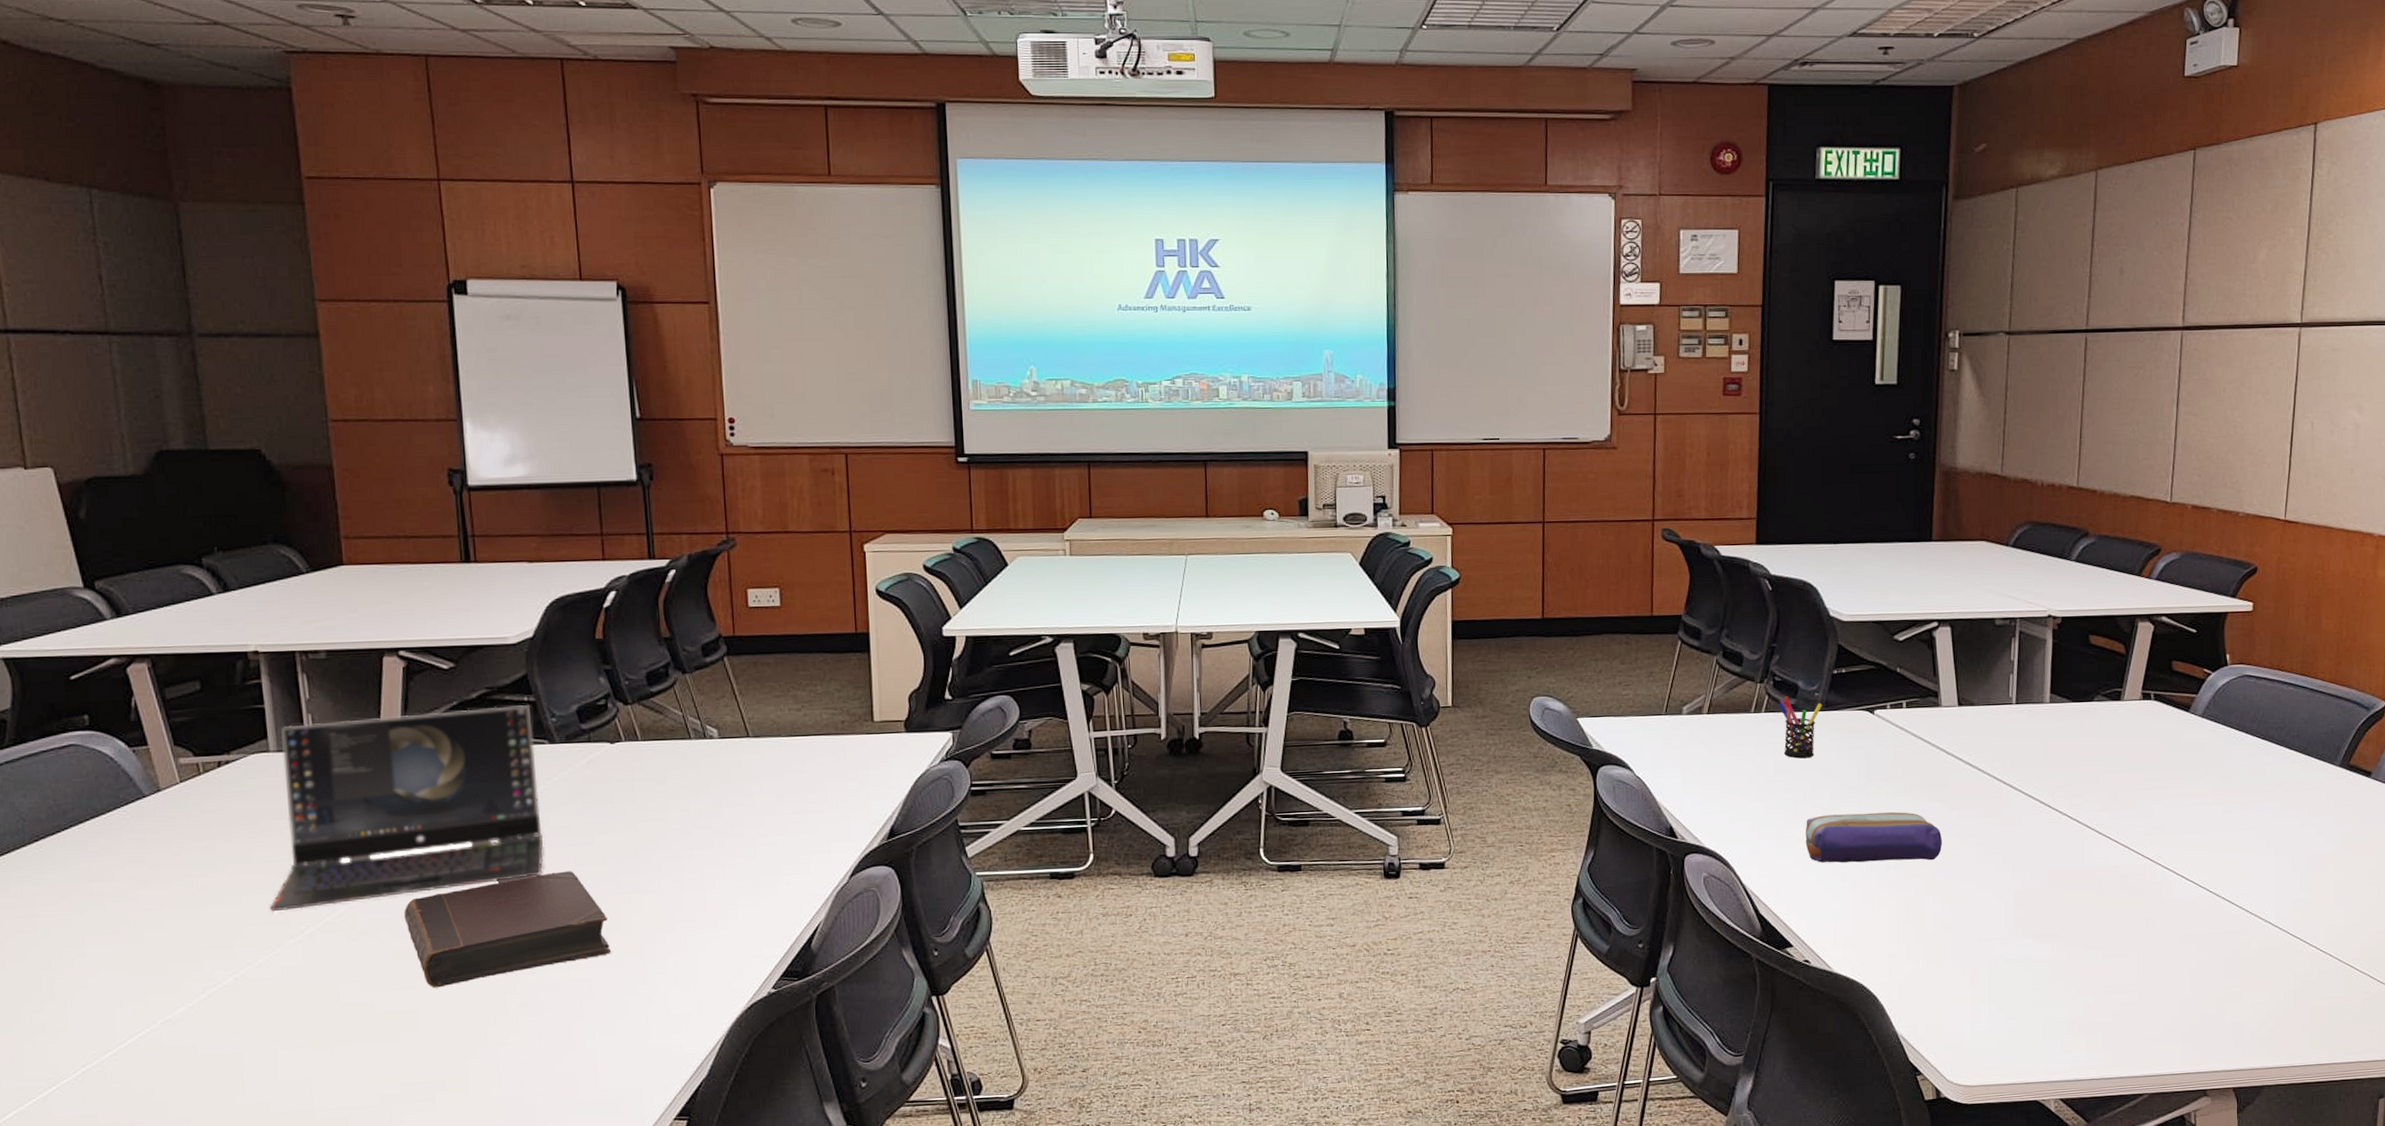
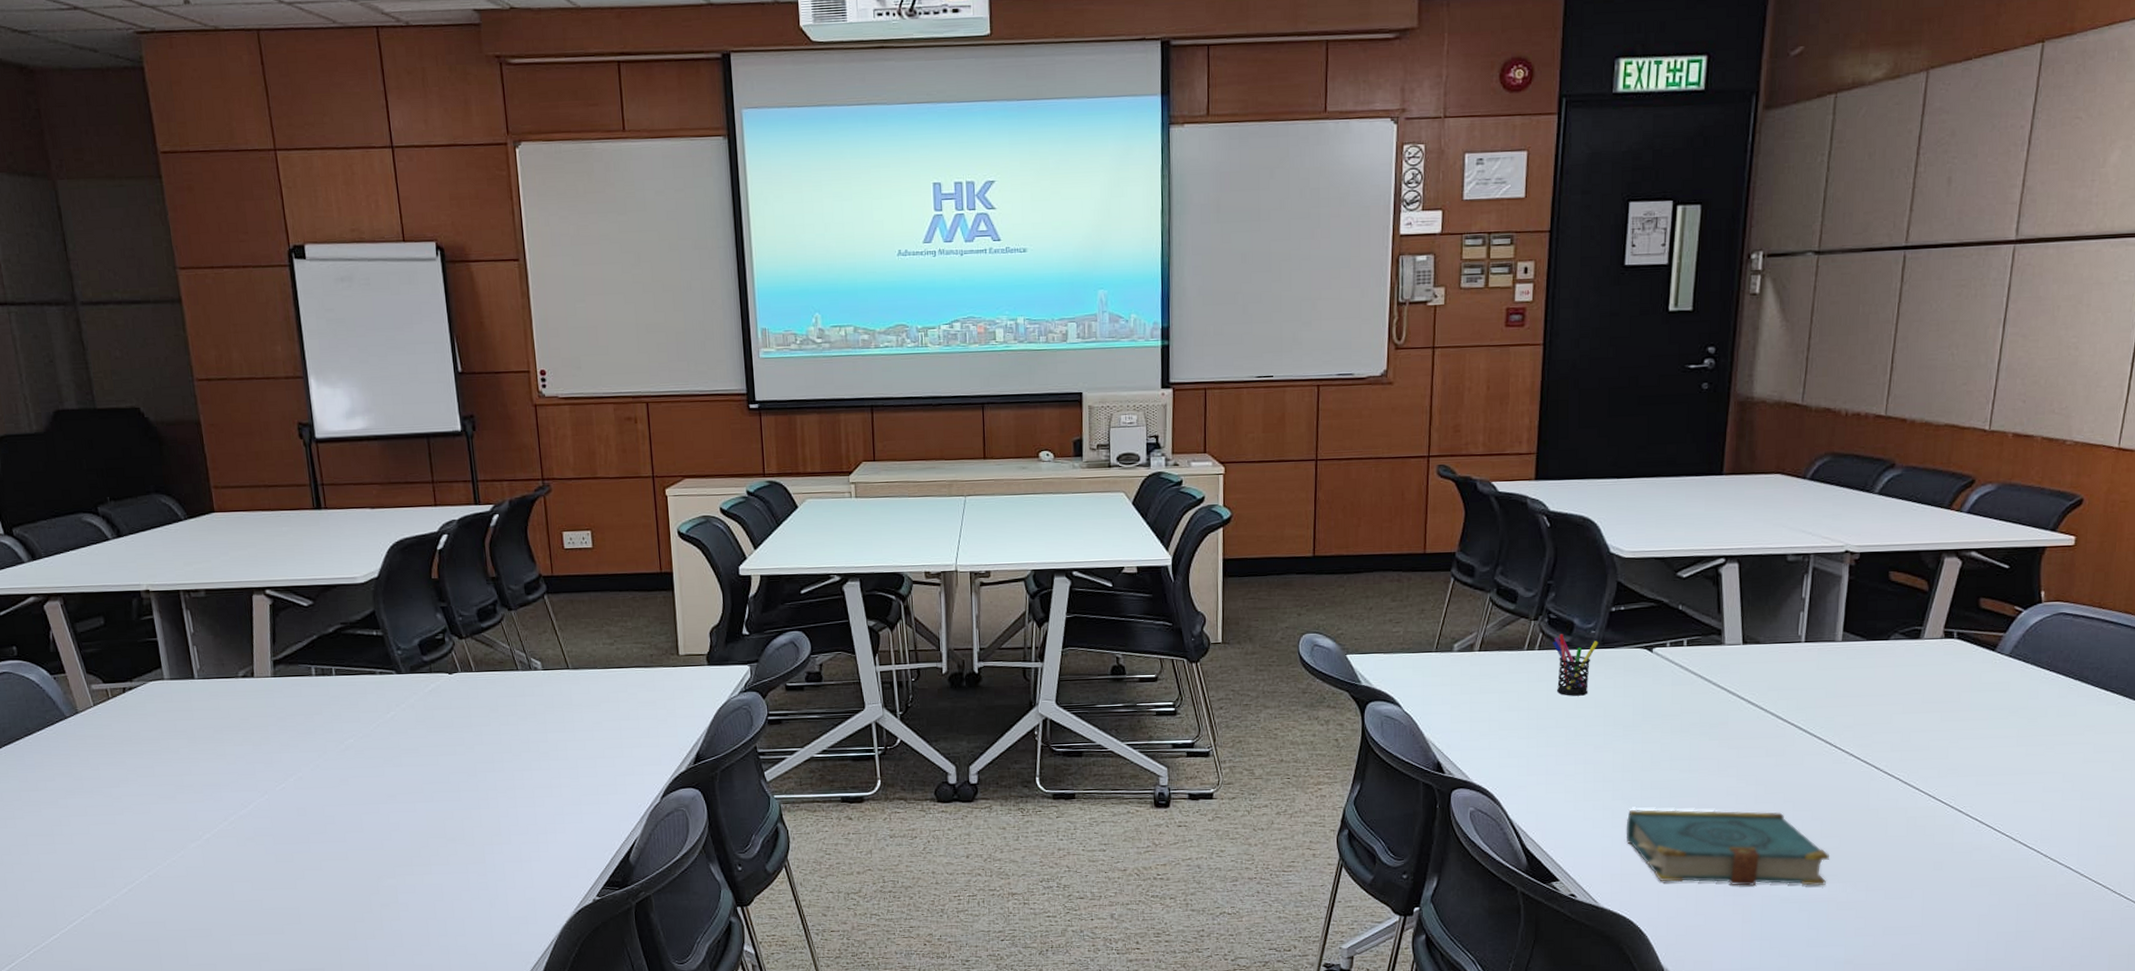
laptop computer: present [270,705,544,912] -> none [172,639,397,820]
book: present [403,871,611,988] -> none [282,788,457,889]
pencil case: present [1805,812,1943,863] -> none [1575,750,1720,800]
book: none [1856,871,2049,948] -> present [1626,809,1829,886]

